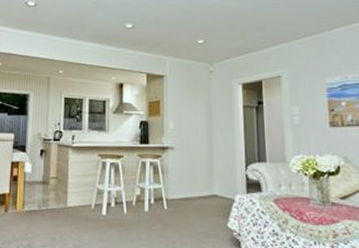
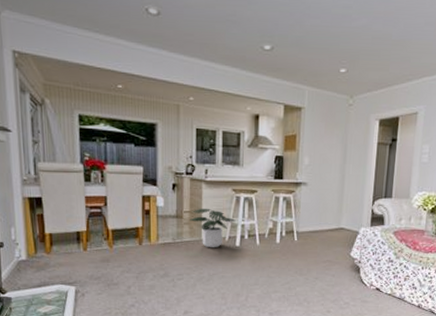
potted plant: none [56,175,103,217] -> present [190,209,237,248]

